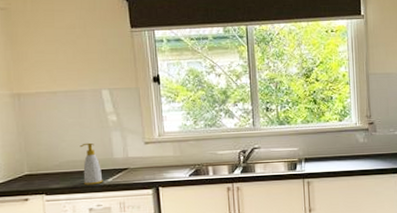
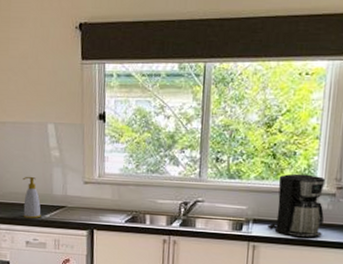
coffee maker: none [317,114,362,170] -> present [267,173,326,238]

